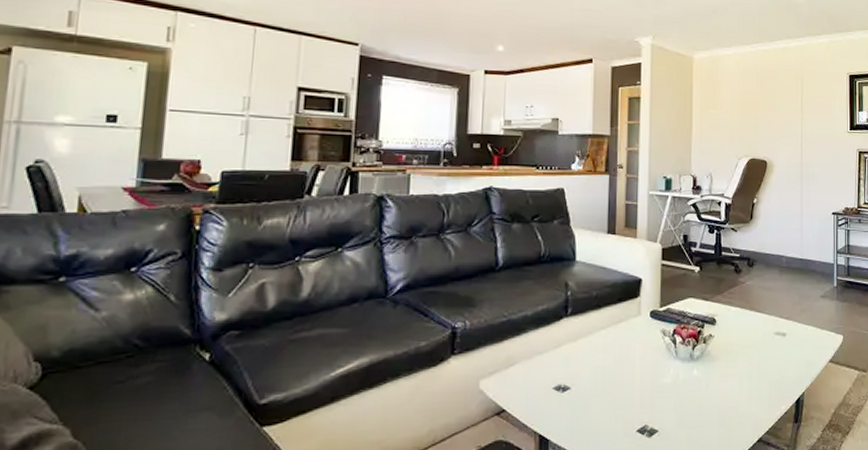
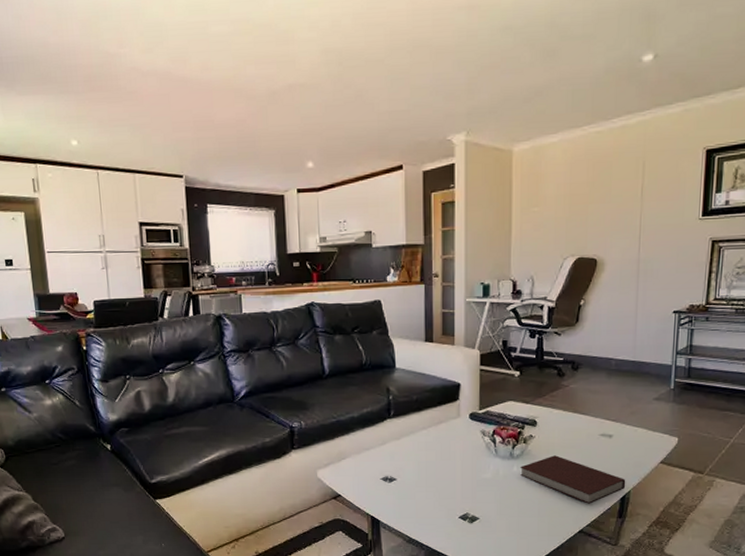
notebook: none [699,356,800,409] -> present [519,455,626,504]

